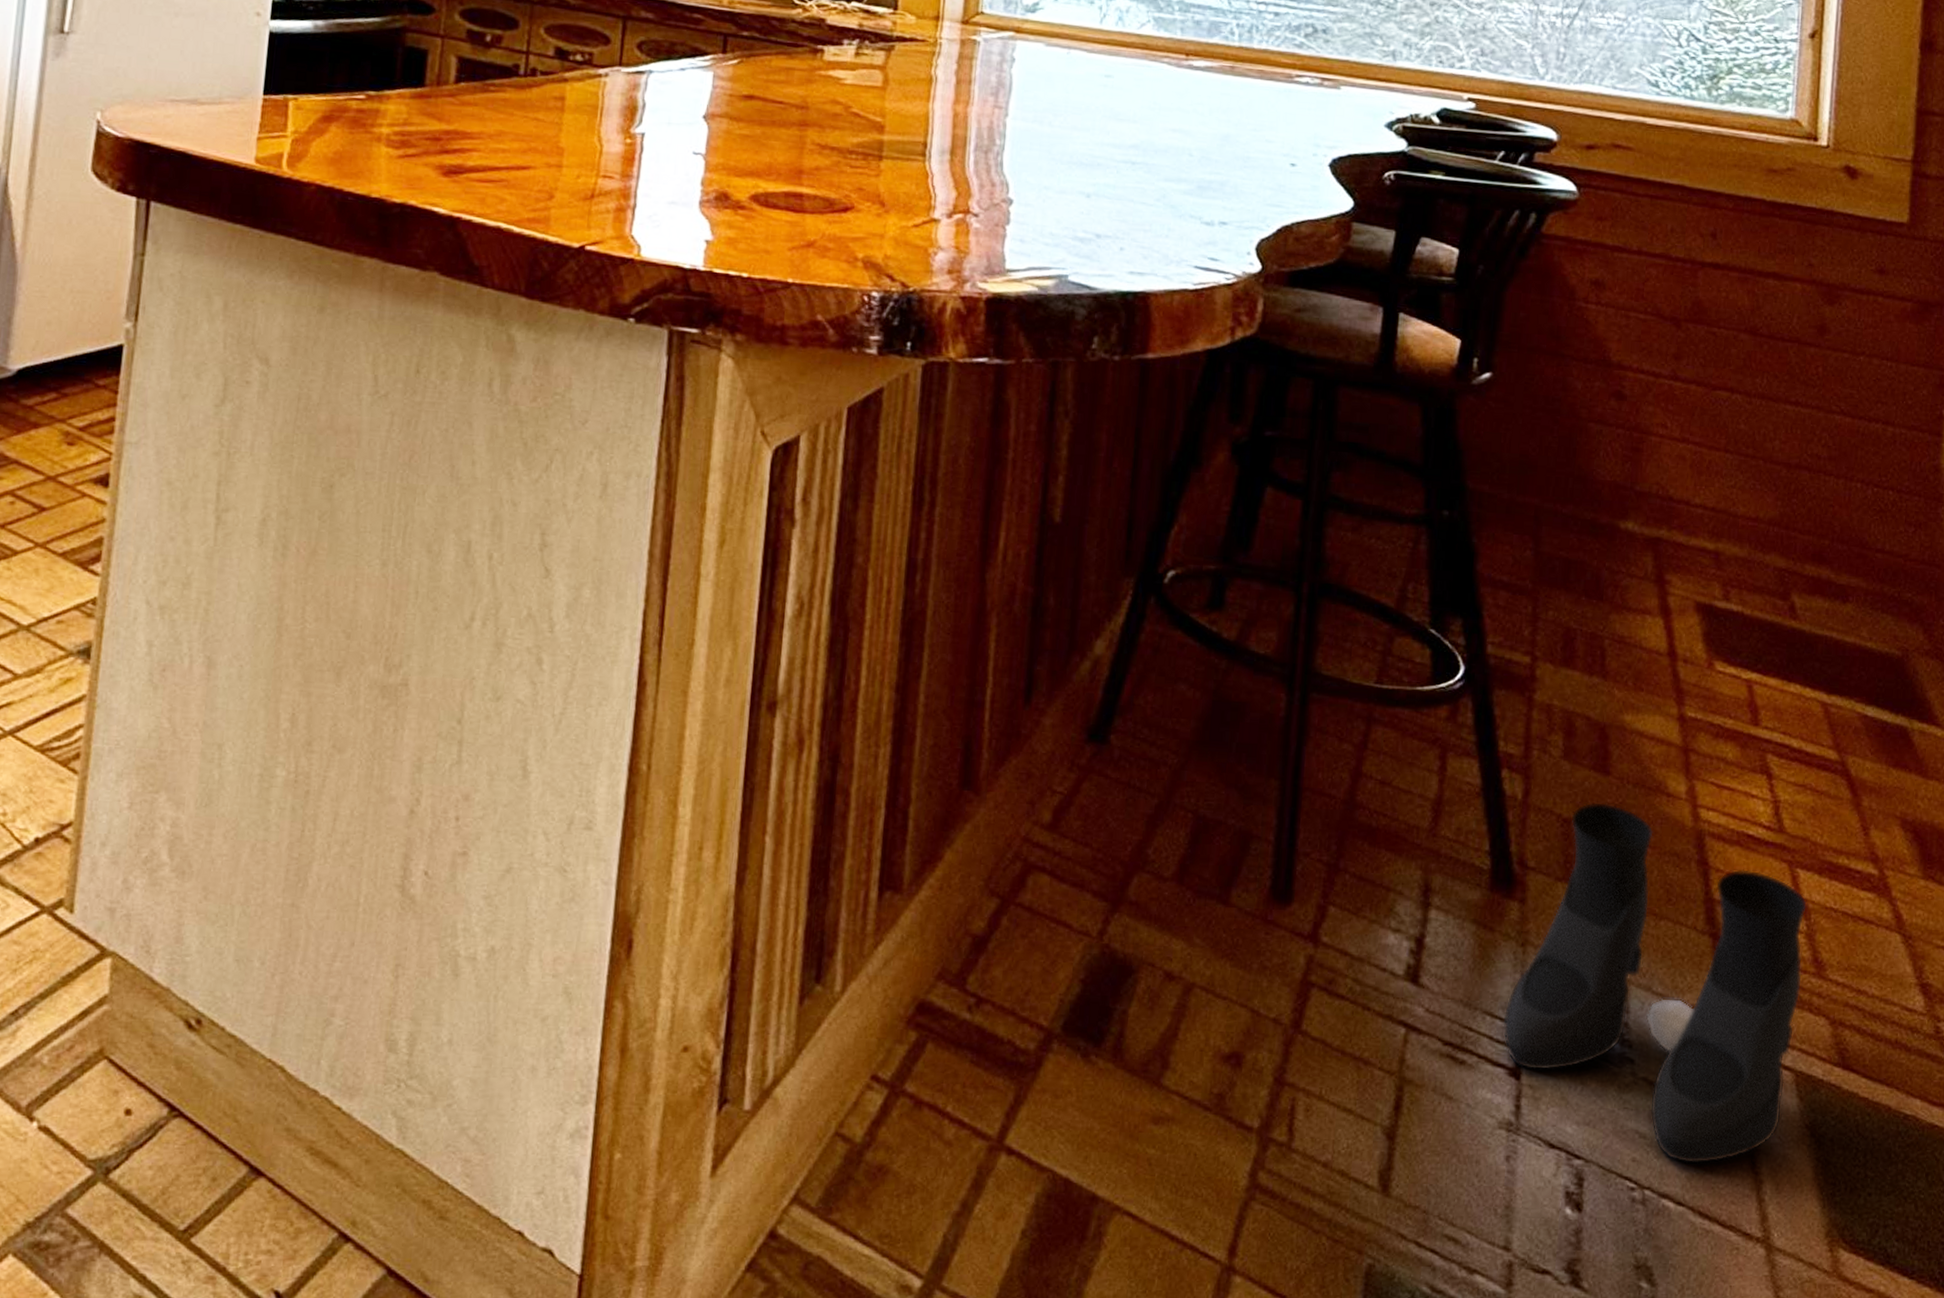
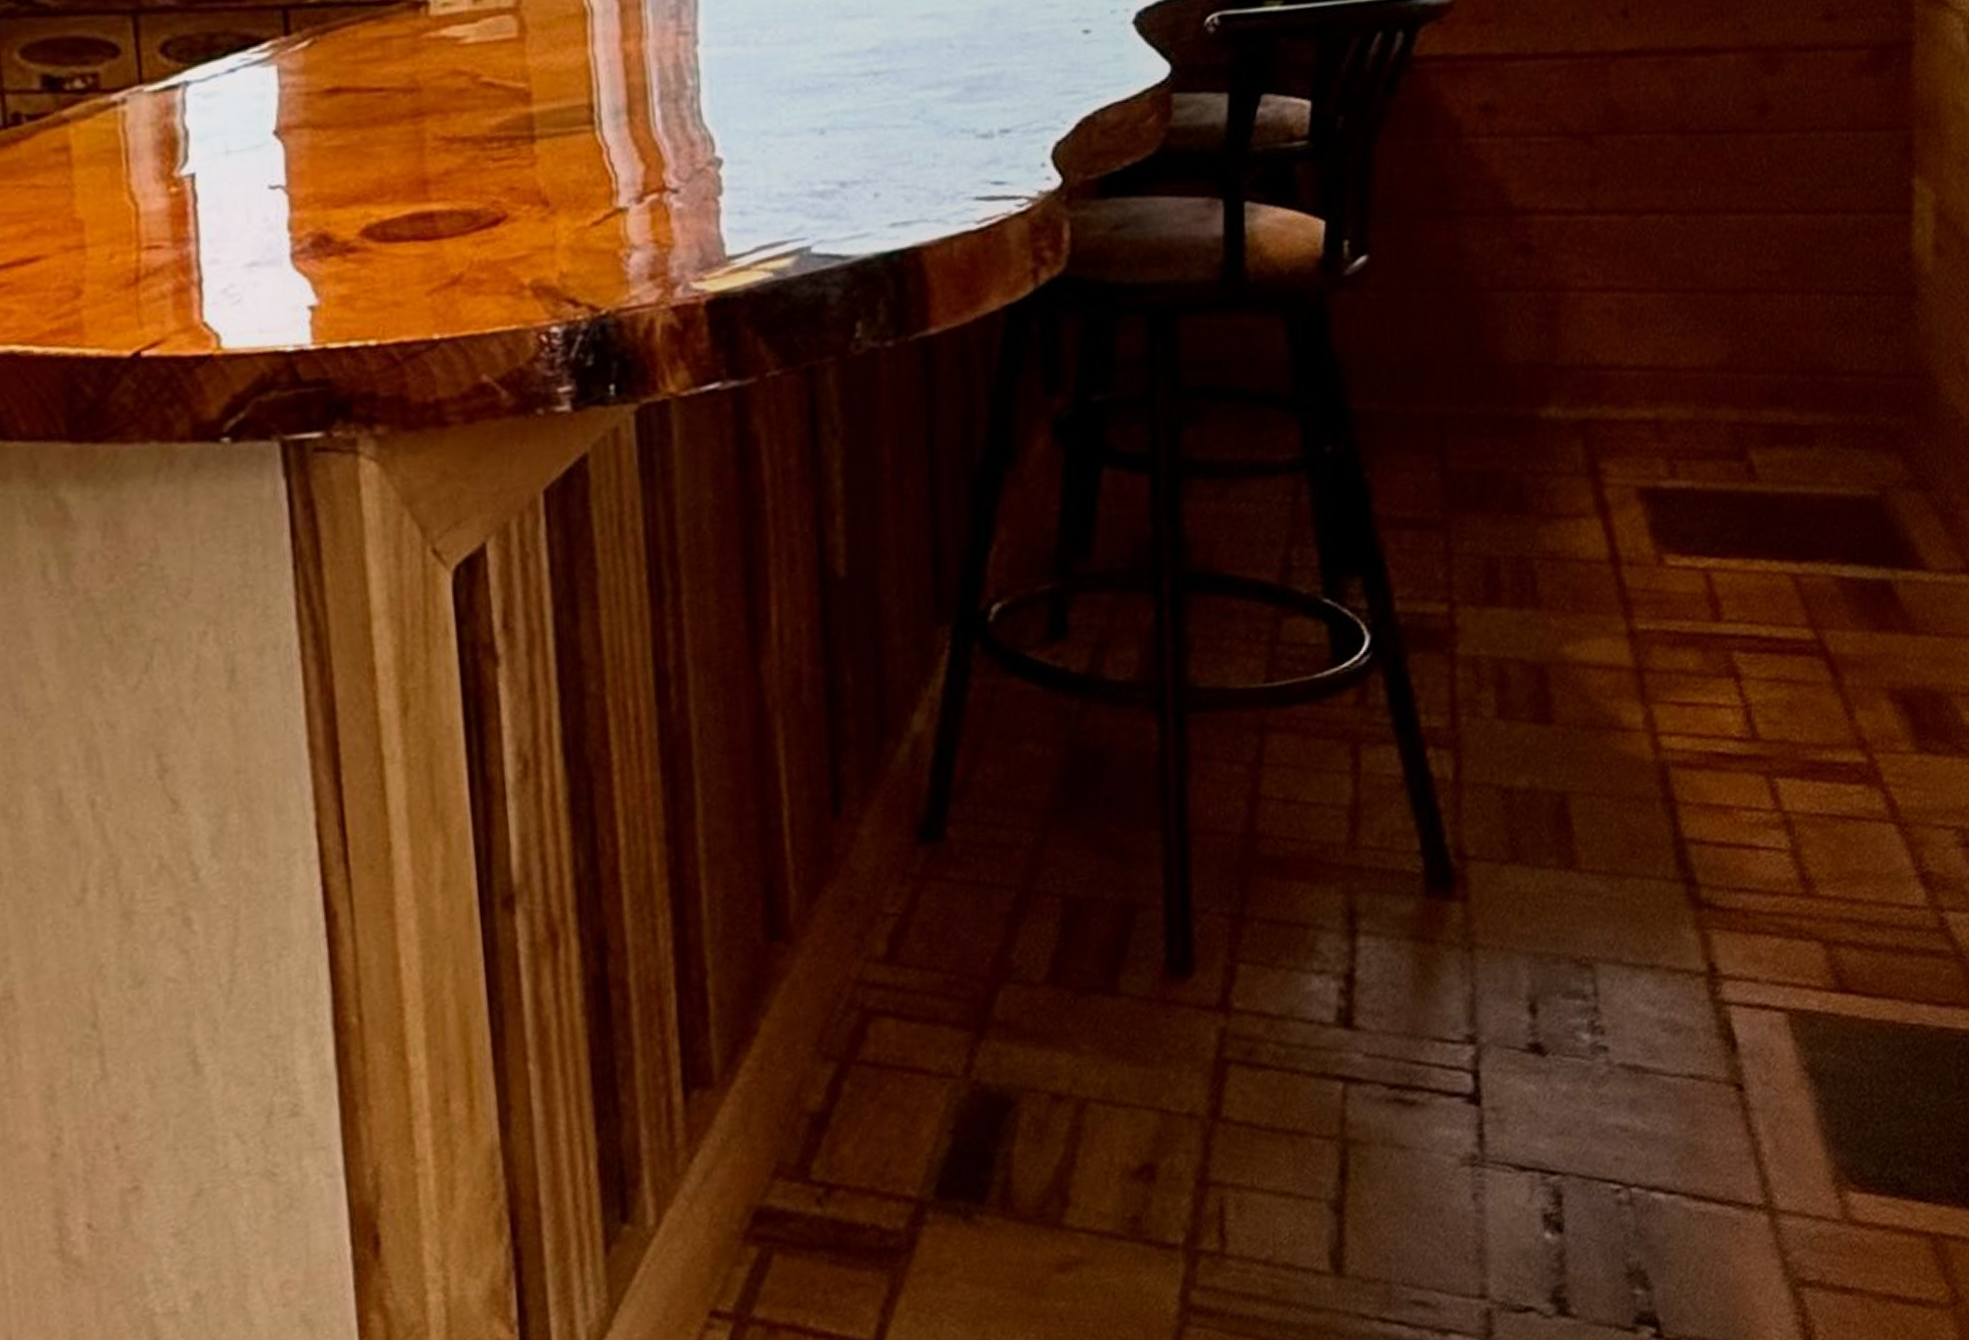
boots: present [1502,801,1808,1164] -> none [1455,757,1790,1147]

